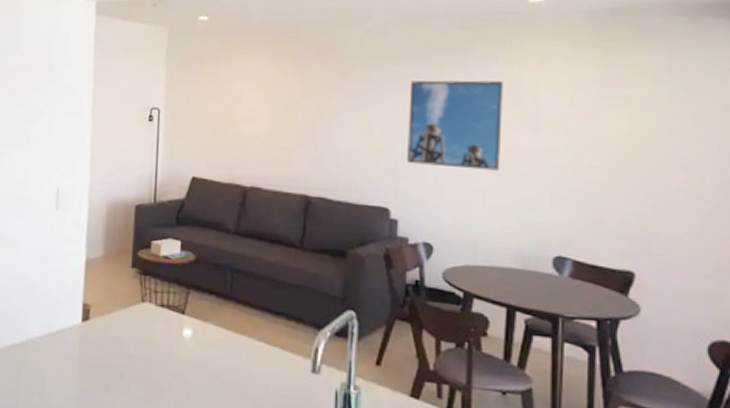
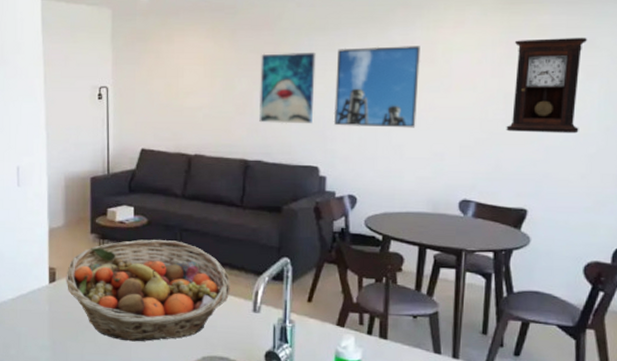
fruit basket: none [100,278,287,399] -> present [66,239,231,342]
wall art: none [323,81,387,159] -> present [259,52,316,124]
pendulum clock: none [604,80,695,188] -> present [506,37,588,134]

